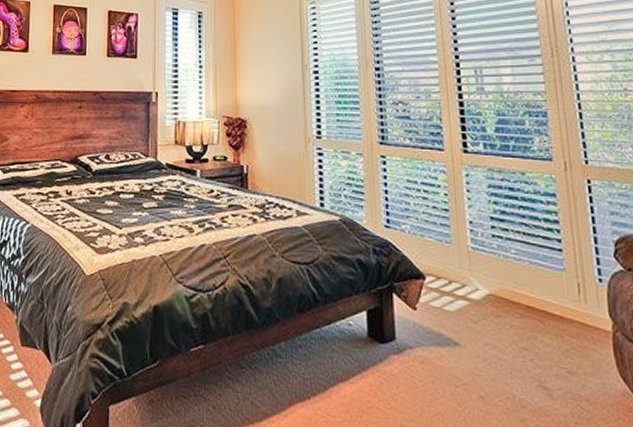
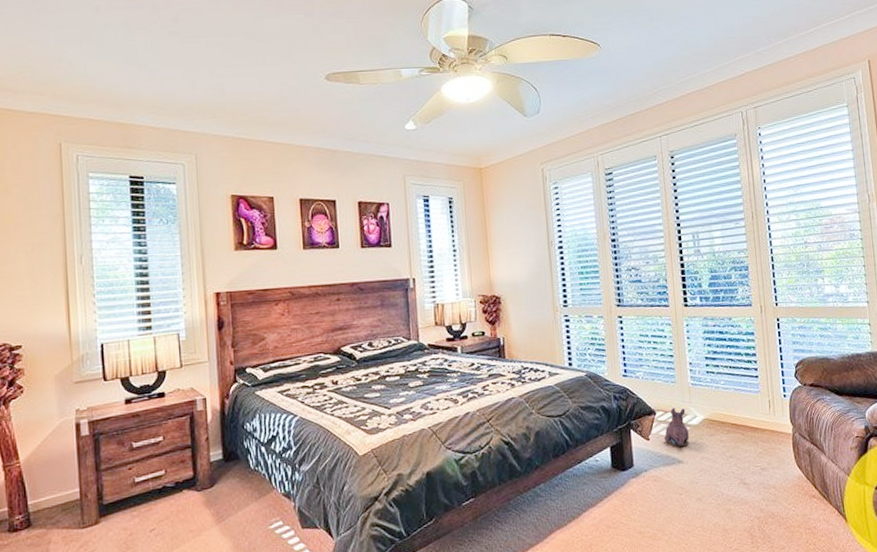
plush toy: none [435,274,469,326] -> present [663,408,690,447]

